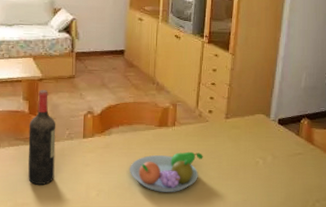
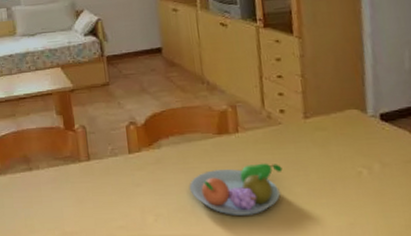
wine bottle: present [28,90,56,185] -> none [66,101,103,210]

